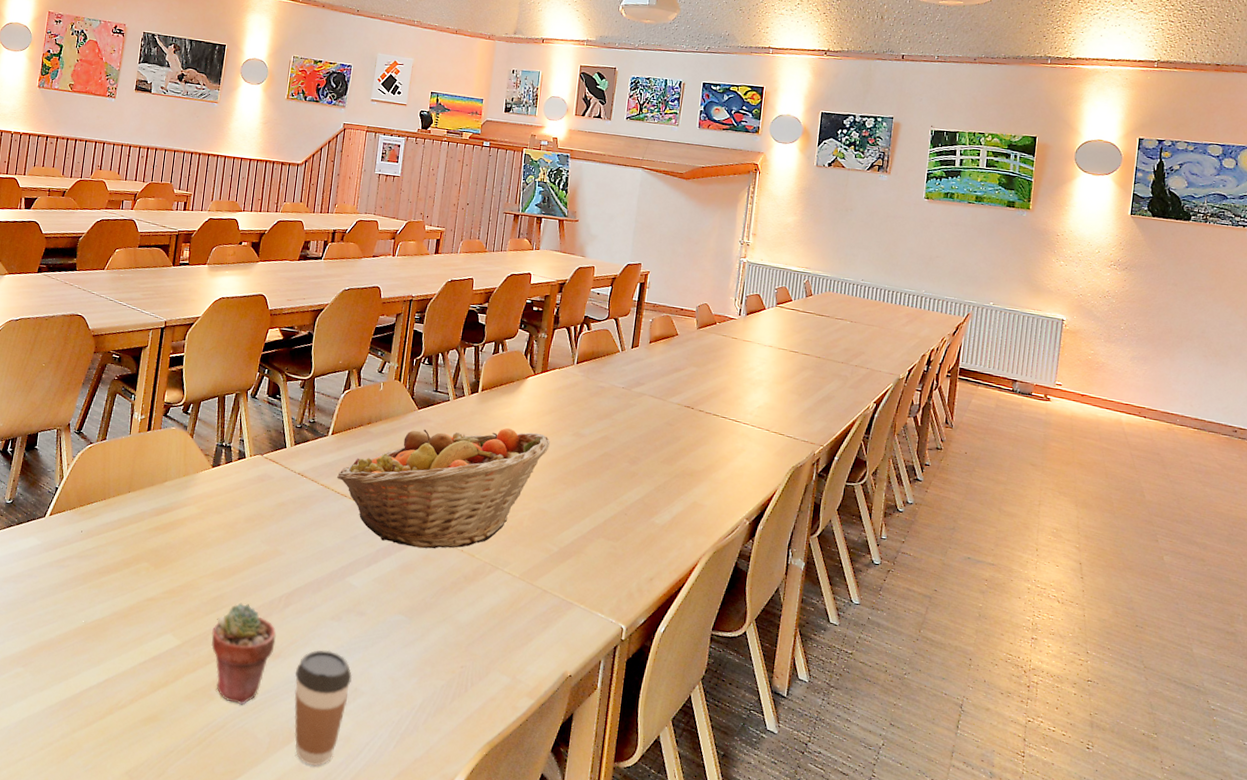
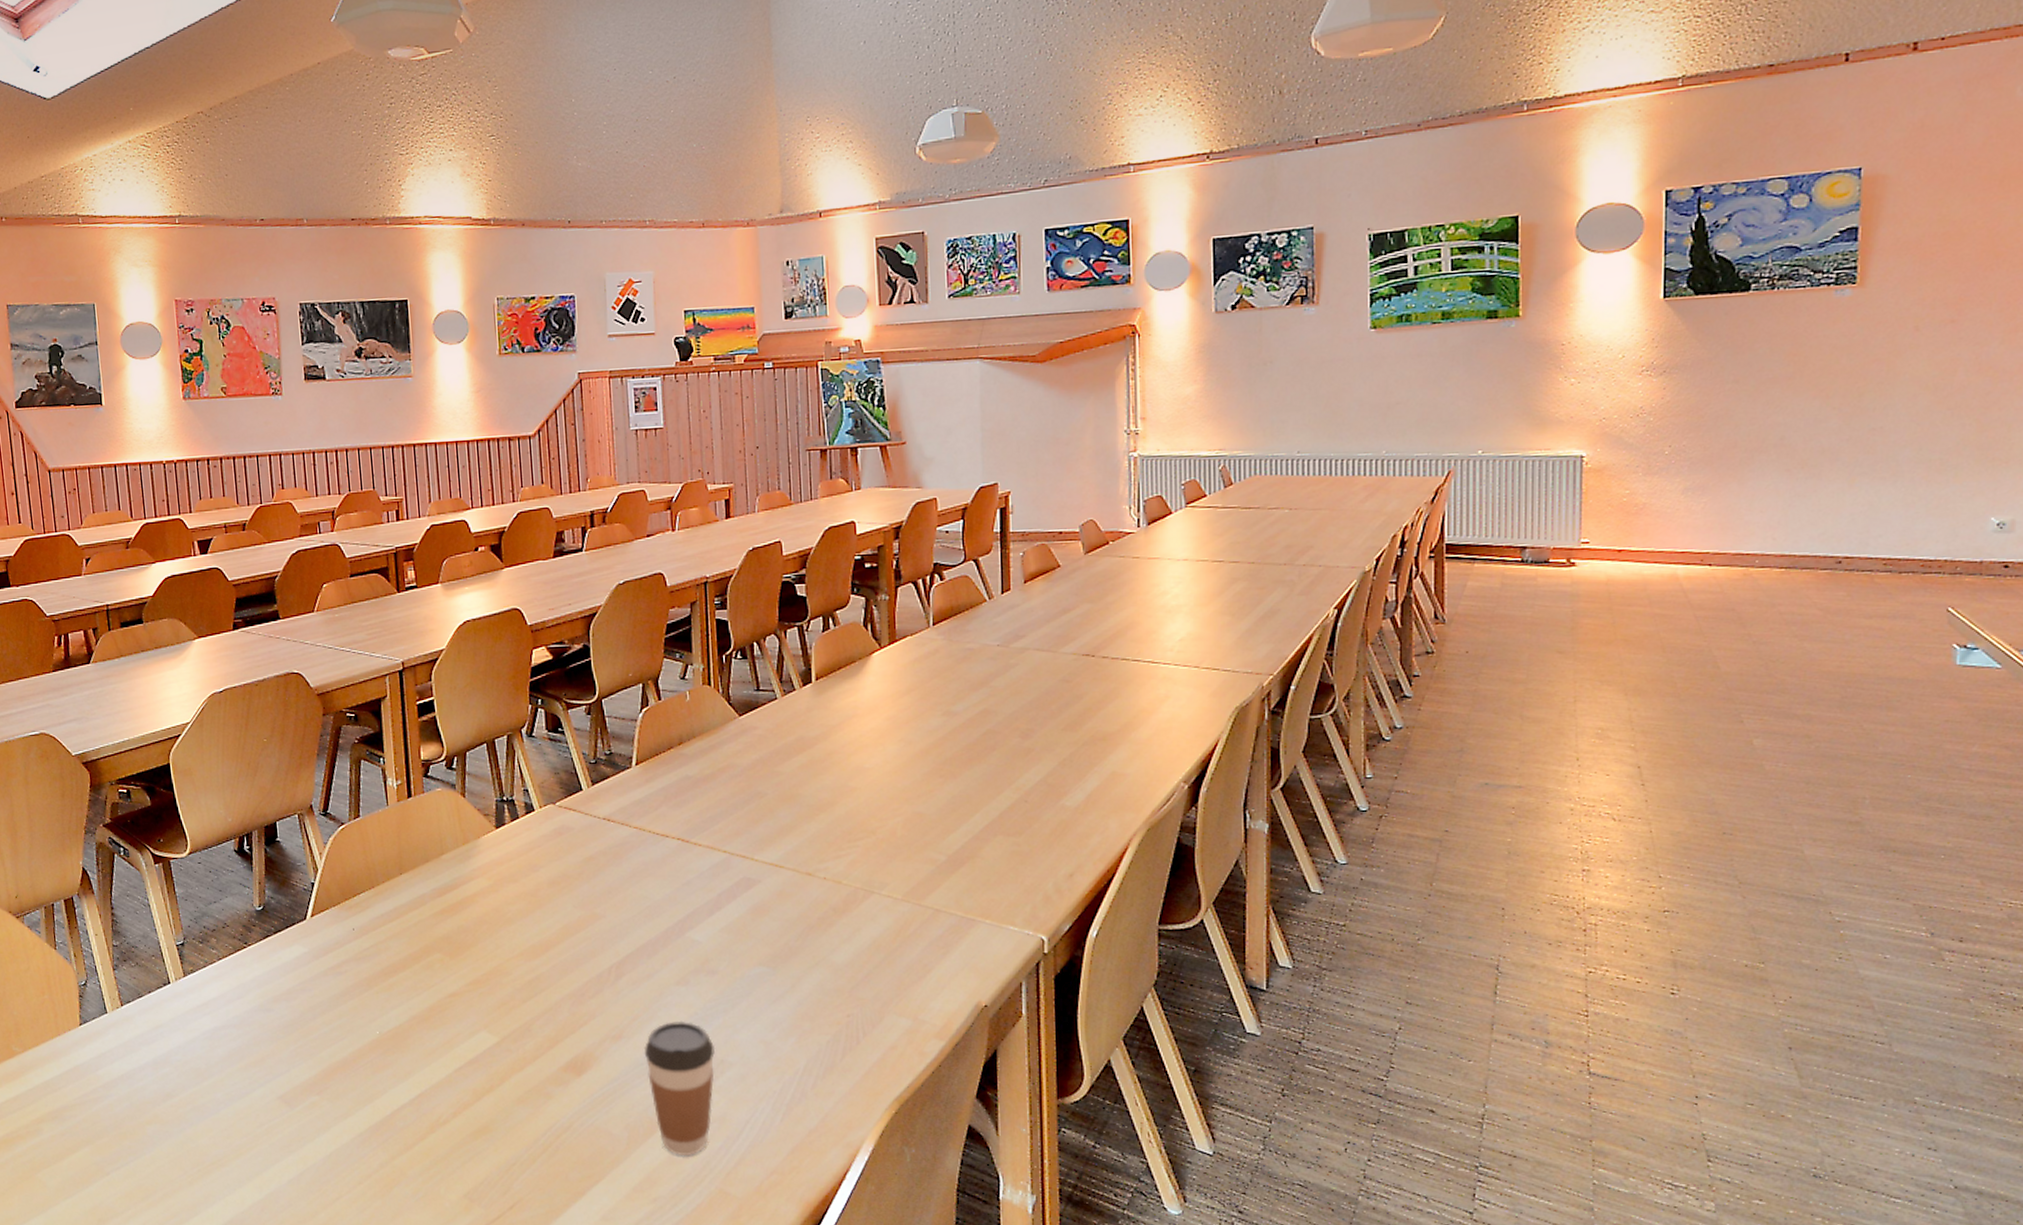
potted succulent: present [211,602,277,705] -> none [534,982,614,1100]
fruit basket: present [337,427,550,549] -> none [652,719,915,884]

